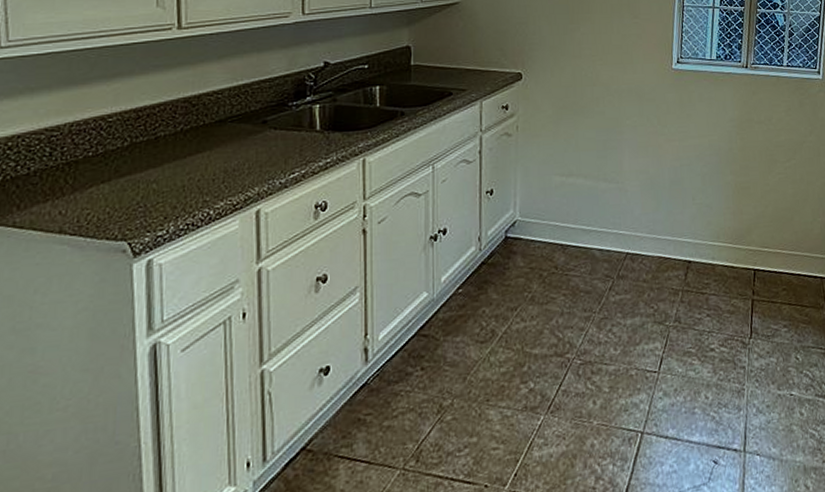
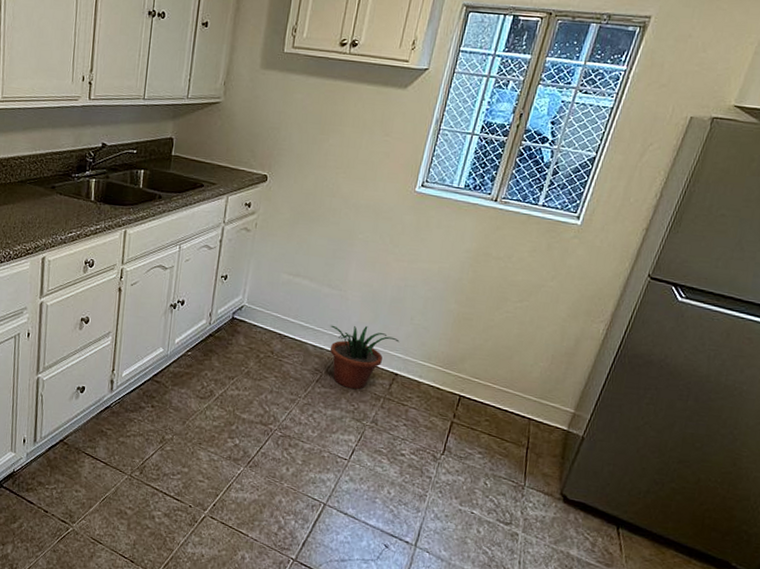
potted plant: none [613,216,686,290] -> present [329,325,400,390]

